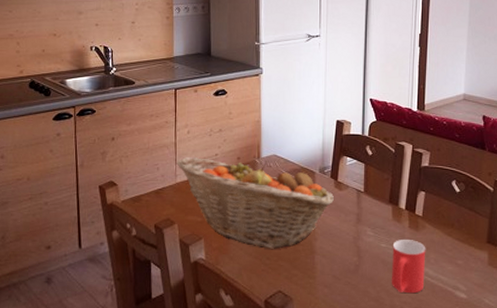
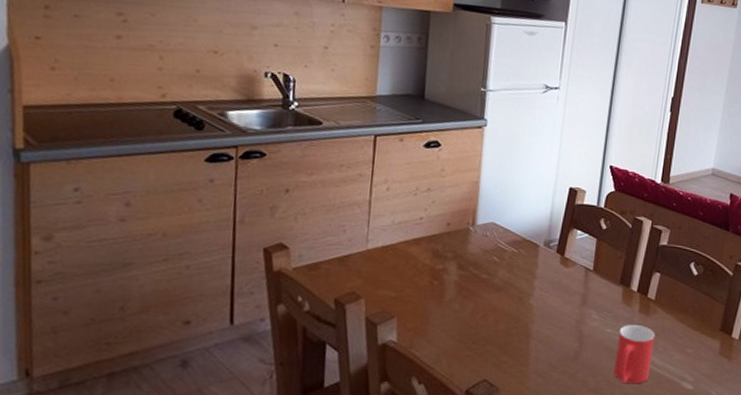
fruit basket: present [176,157,334,249] -> none [369,219,558,332]

